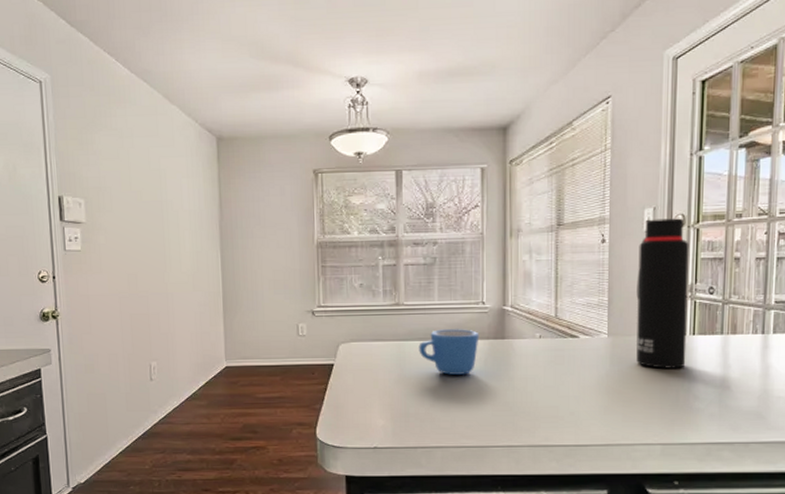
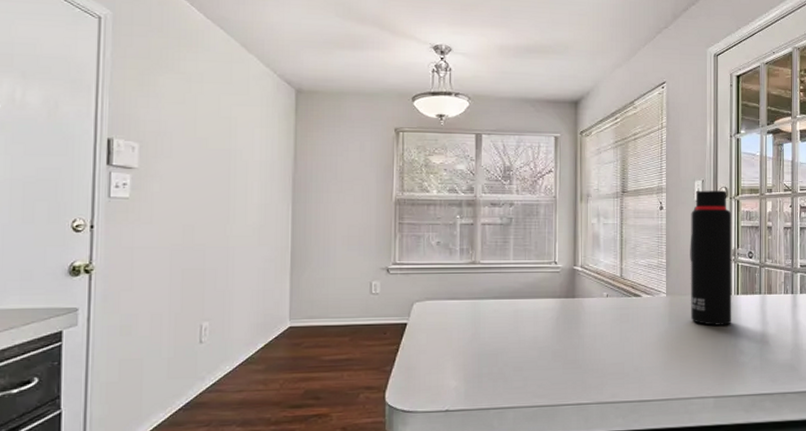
mug: present [419,329,479,375] -> none [493,288,552,333]

